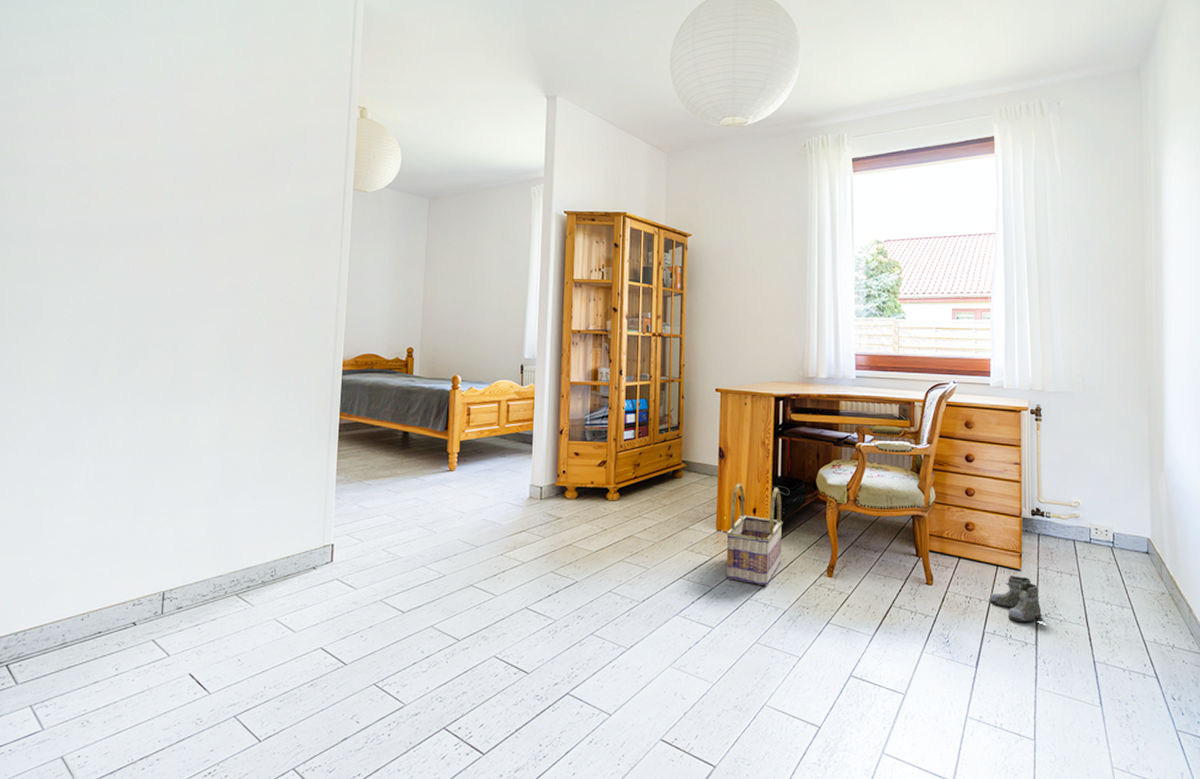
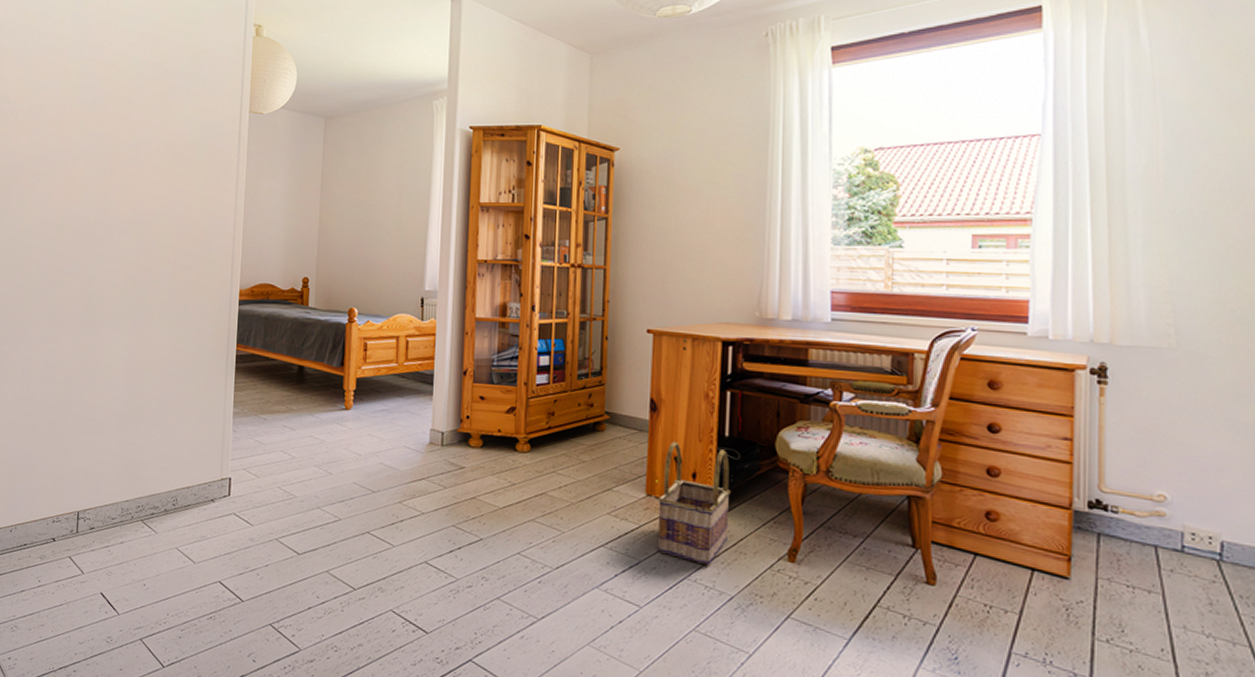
boots: present [989,575,1042,622] -> none [1019,583,1101,648]

